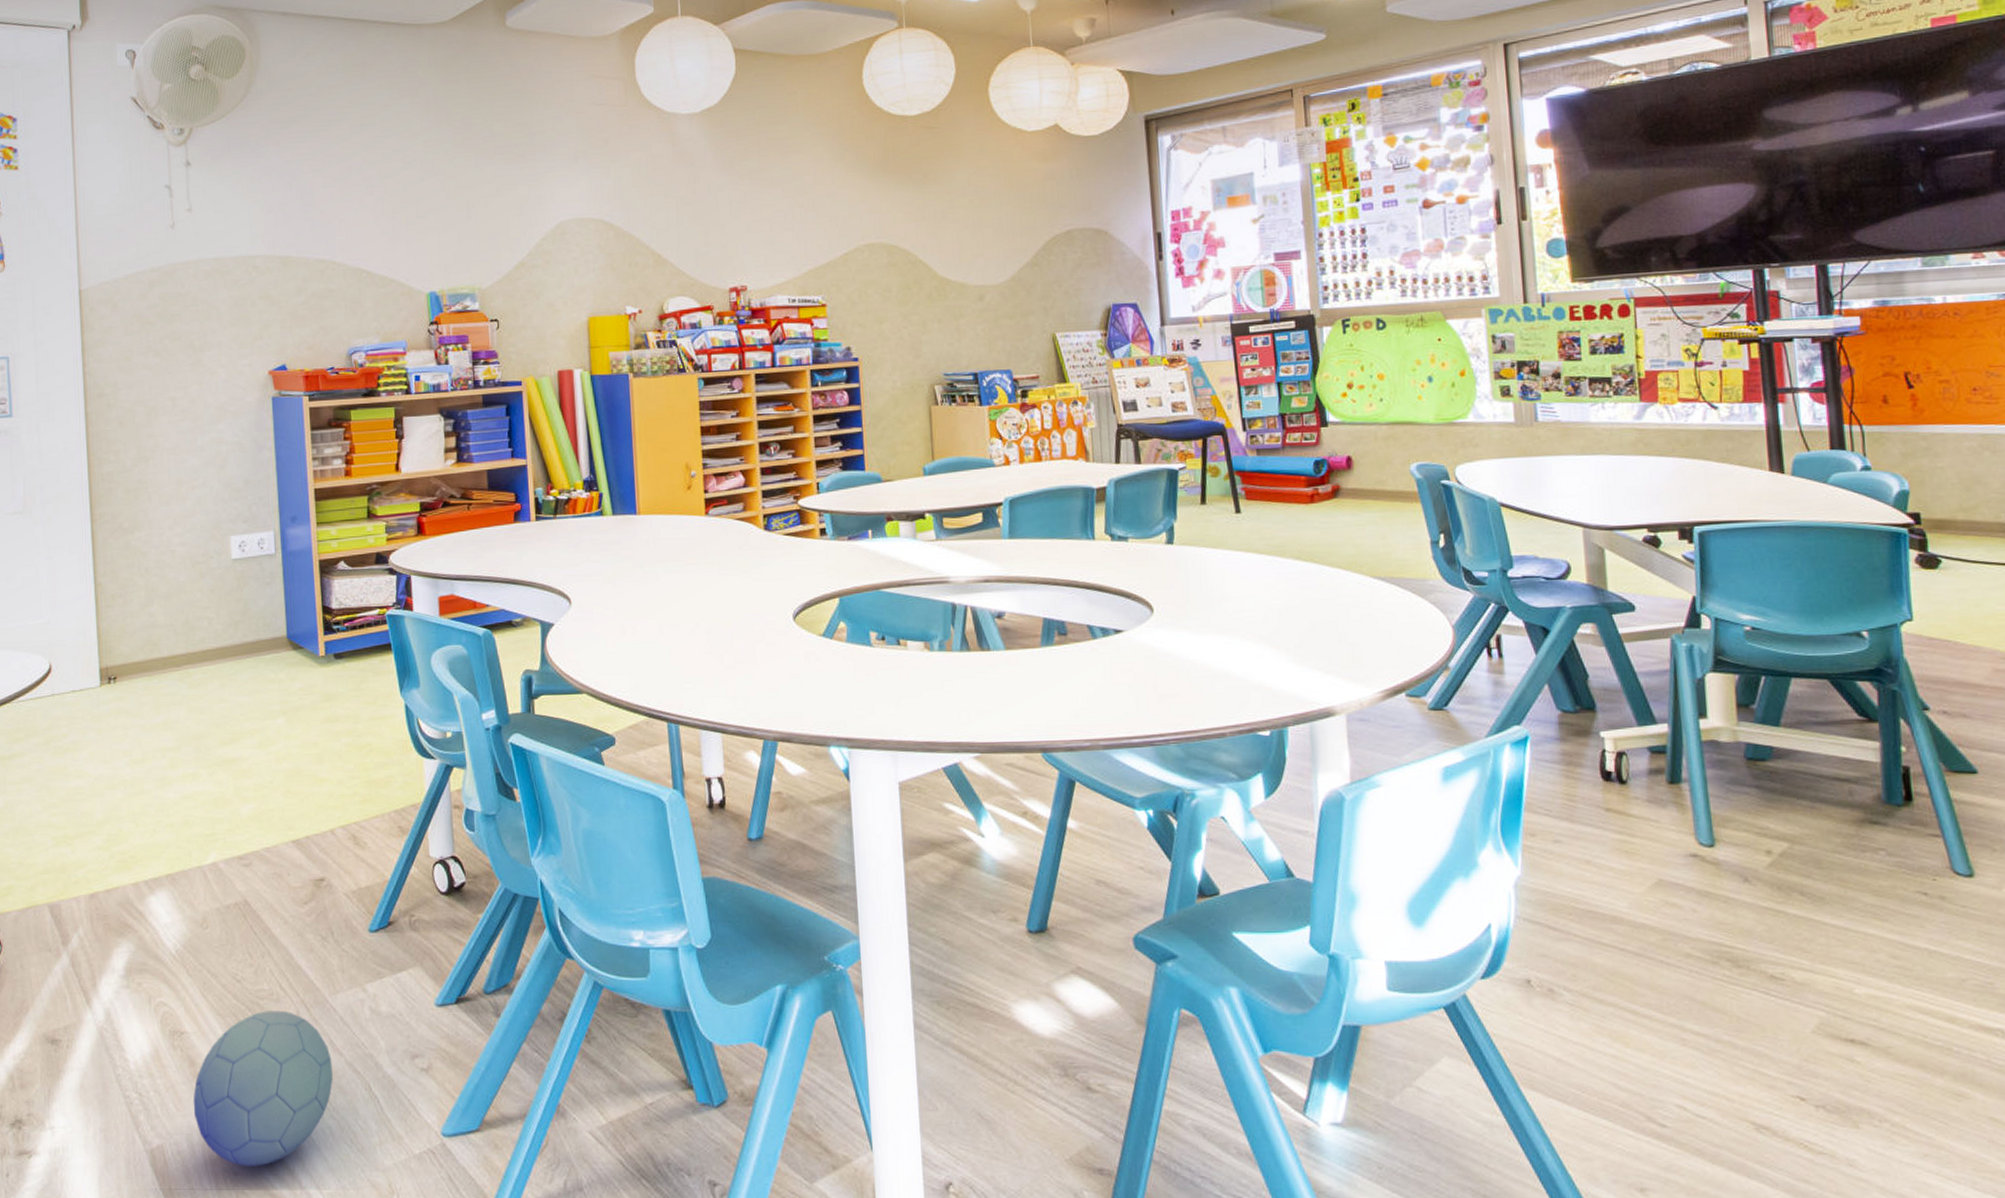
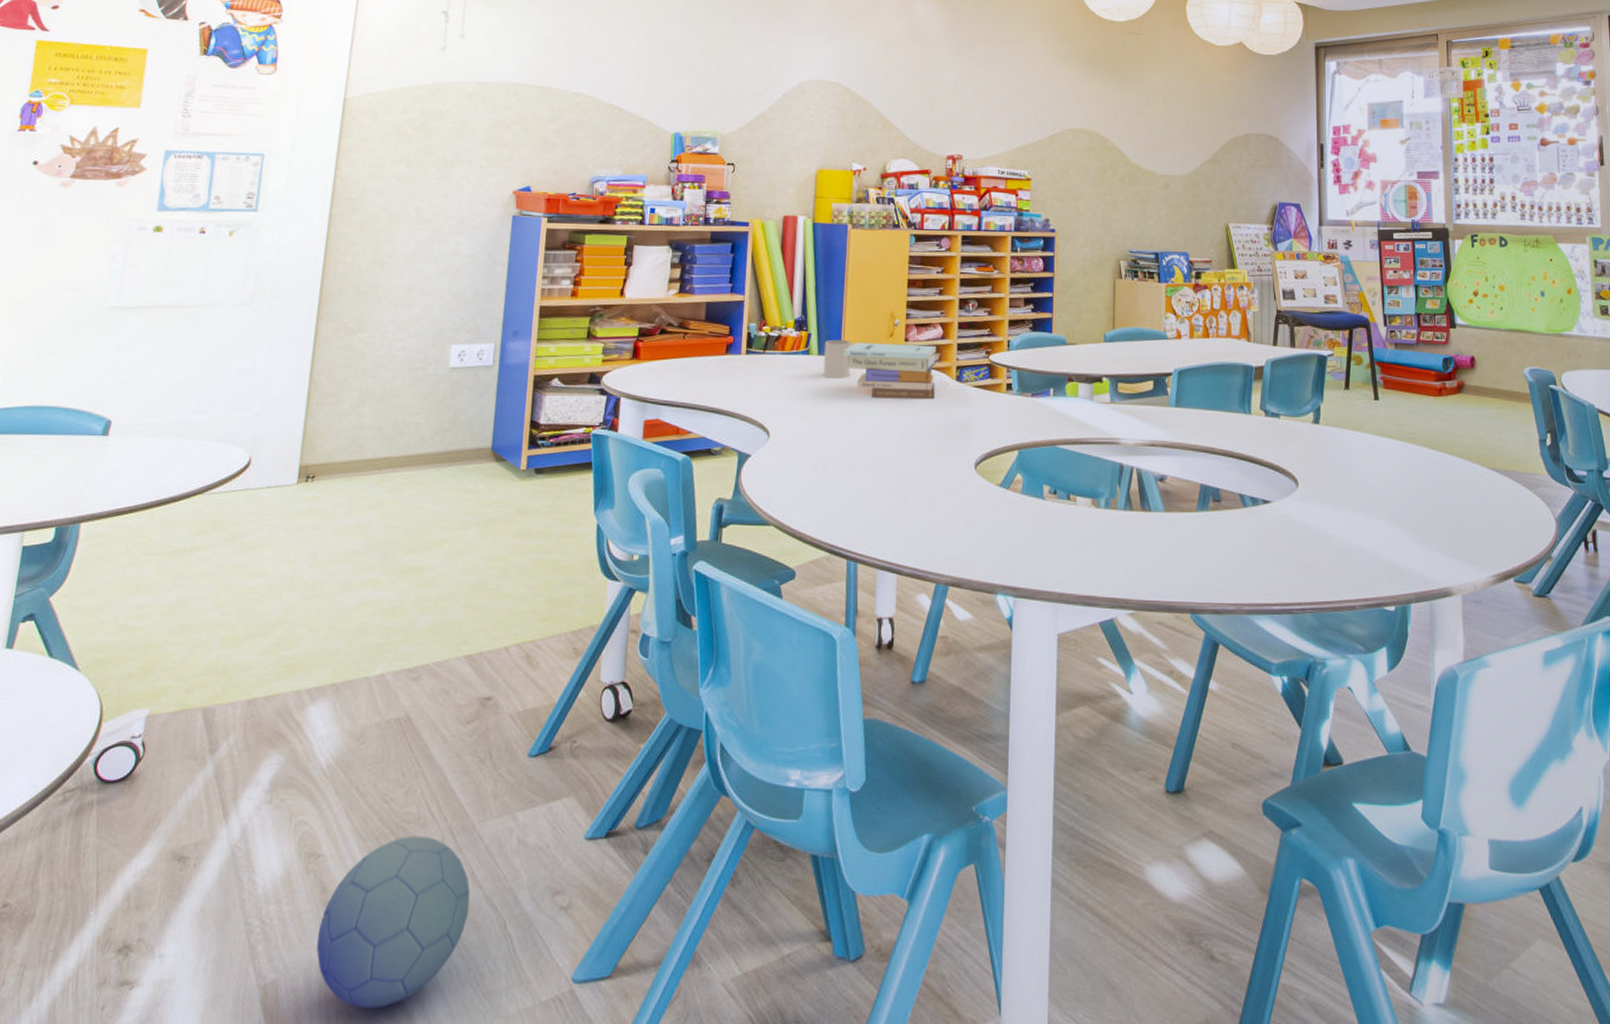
mug: none [617,496,650,539] -> present [822,339,852,379]
books: none [639,494,743,555] -> present [843,342,937,400]

